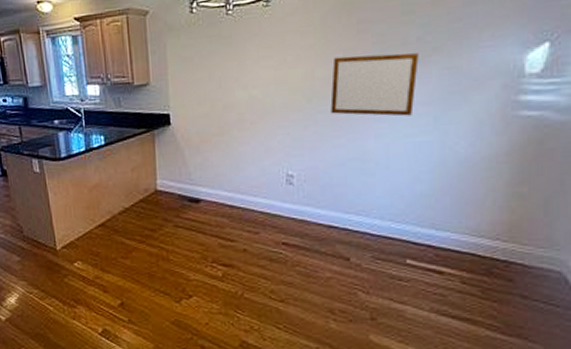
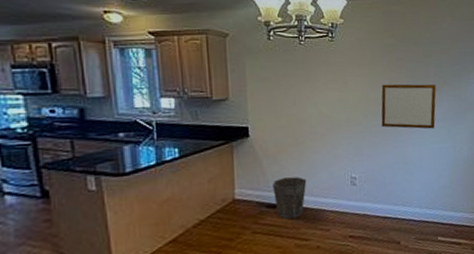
waste bin: none [195,170,233,216] -> present [273,176,307,219]

